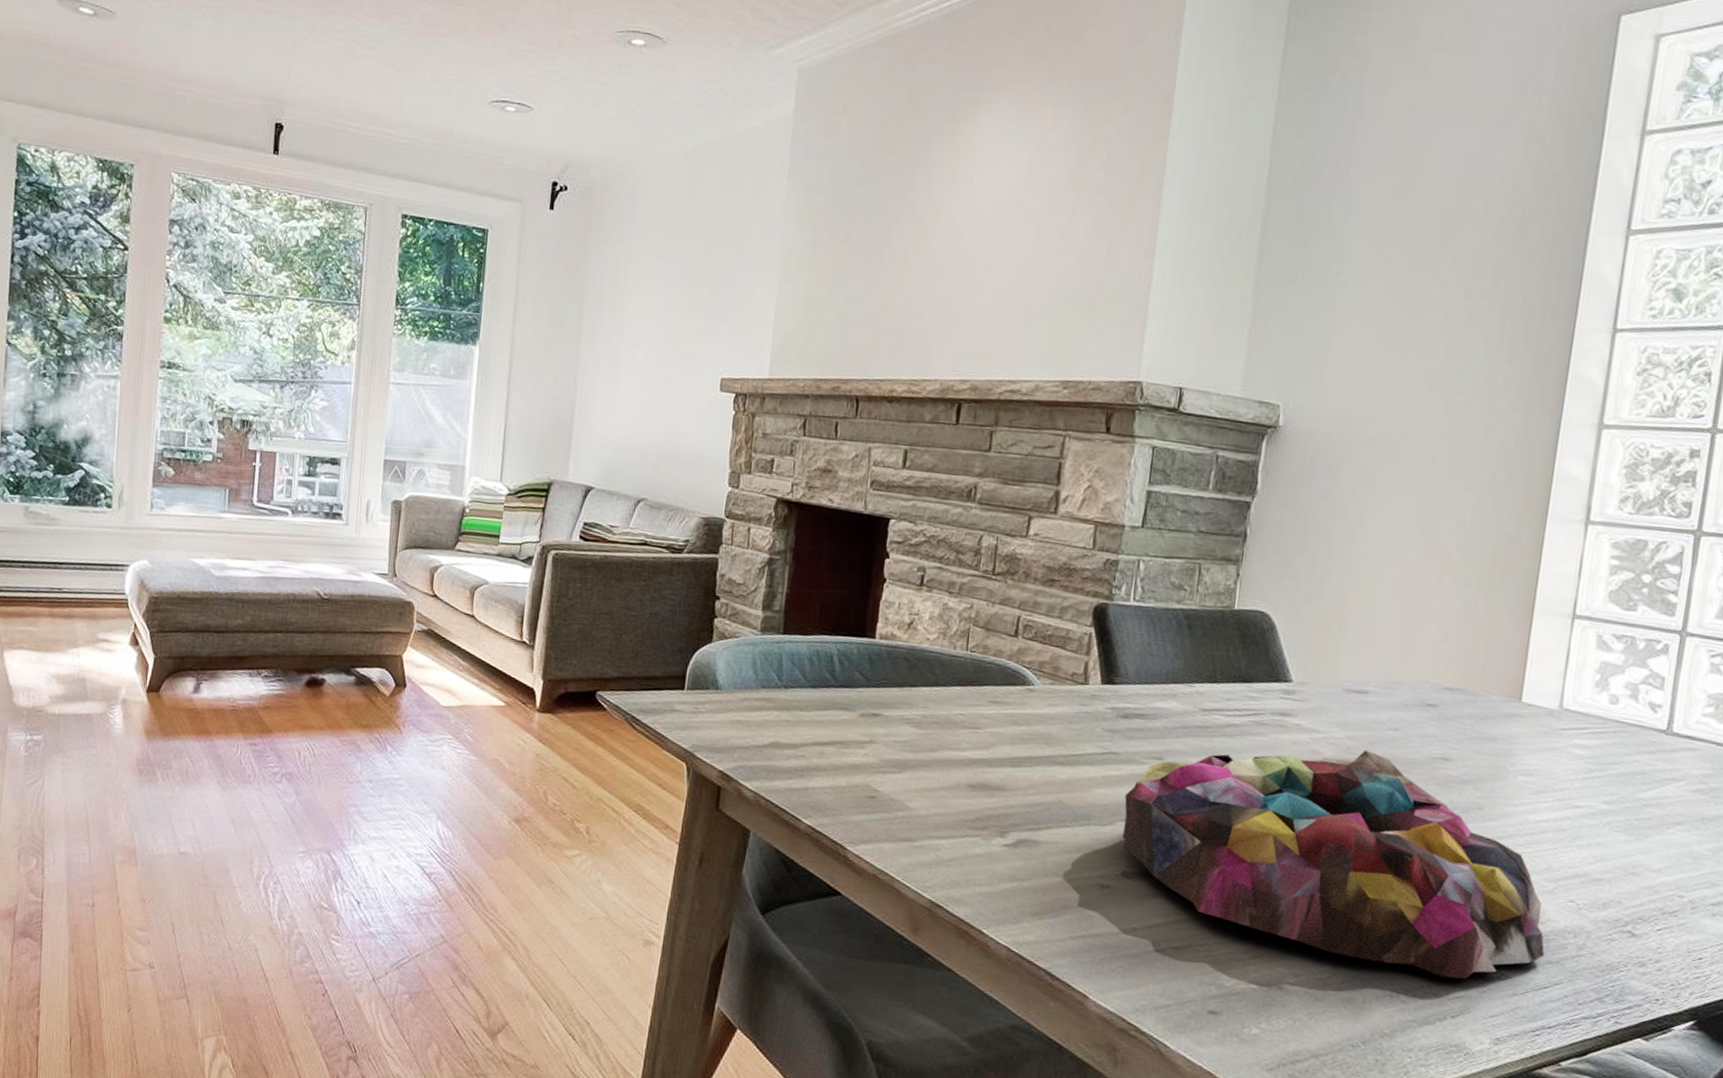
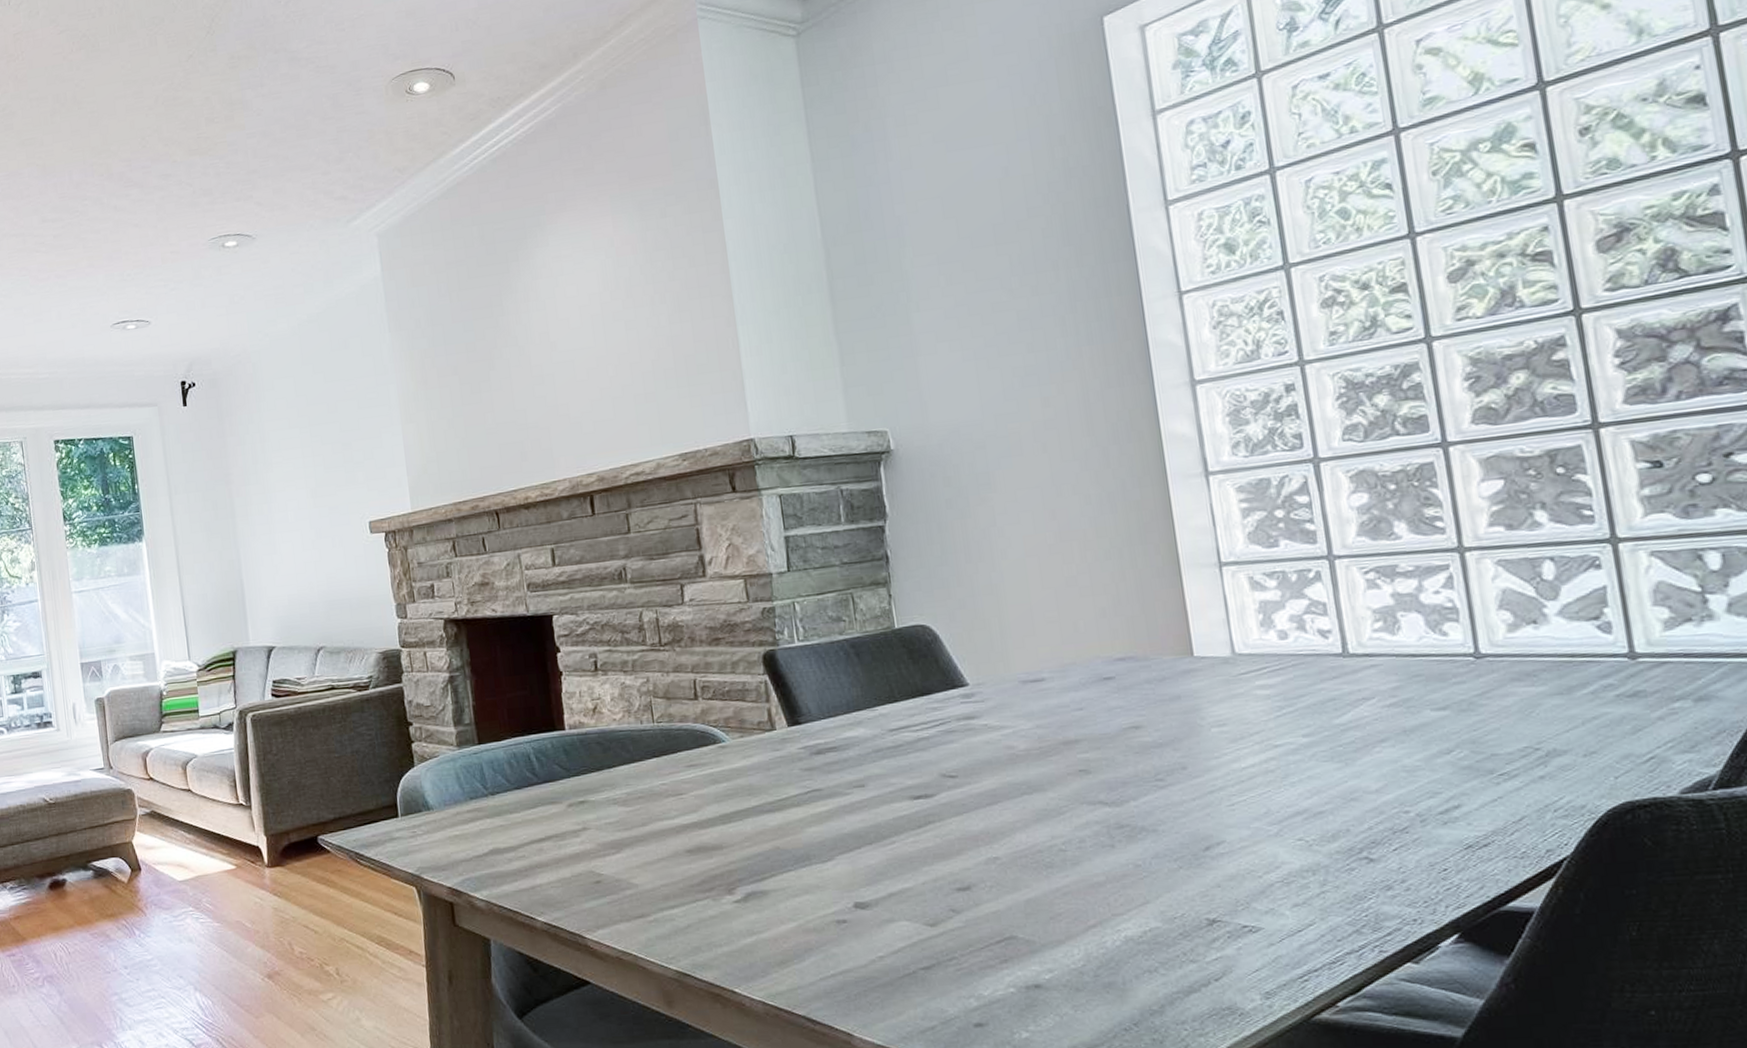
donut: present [1123,749,1545,979] -> none [838,734,1290,942]

